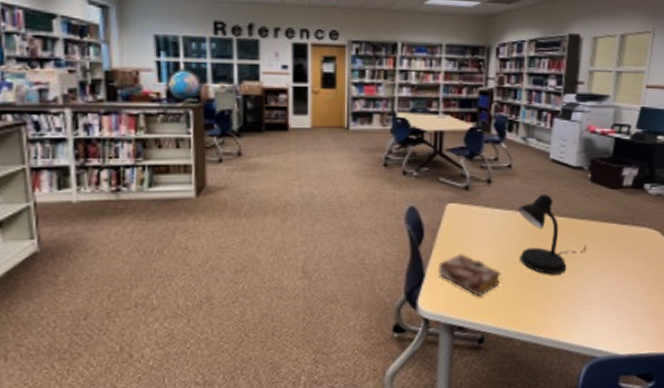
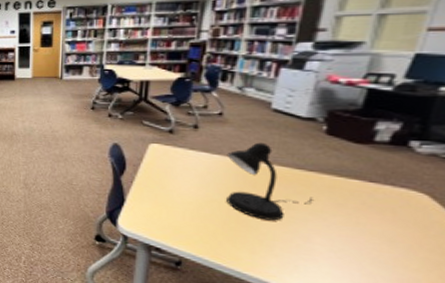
book: present [437,254,501,296] -> none [137,187,204,226]

